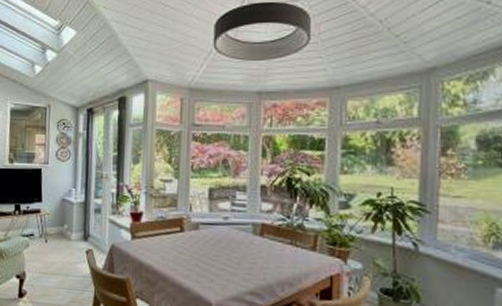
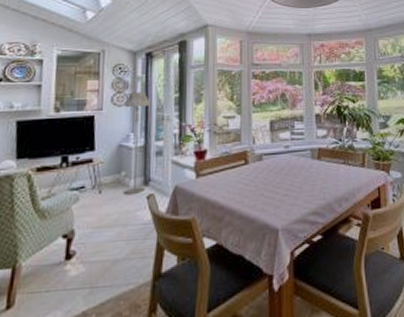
floor lamp: none [66,148,91,248] -> present [124,92,150,195]

